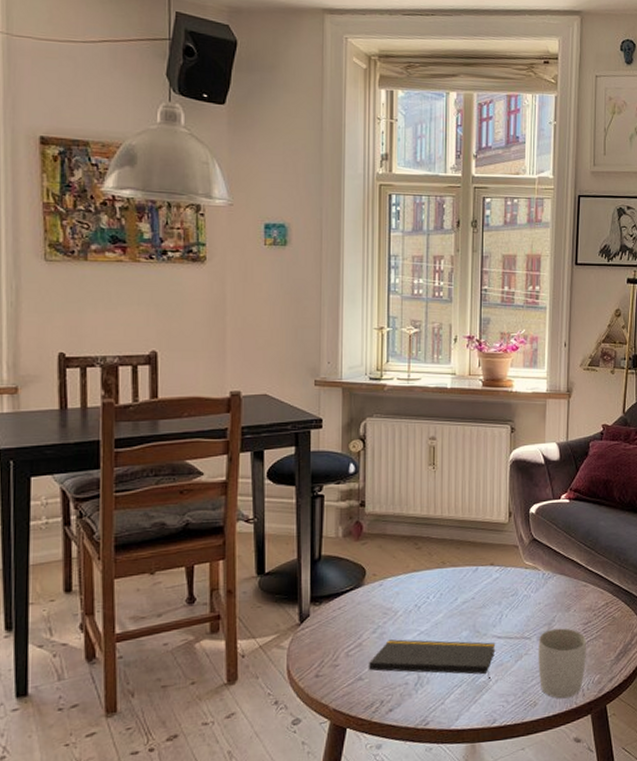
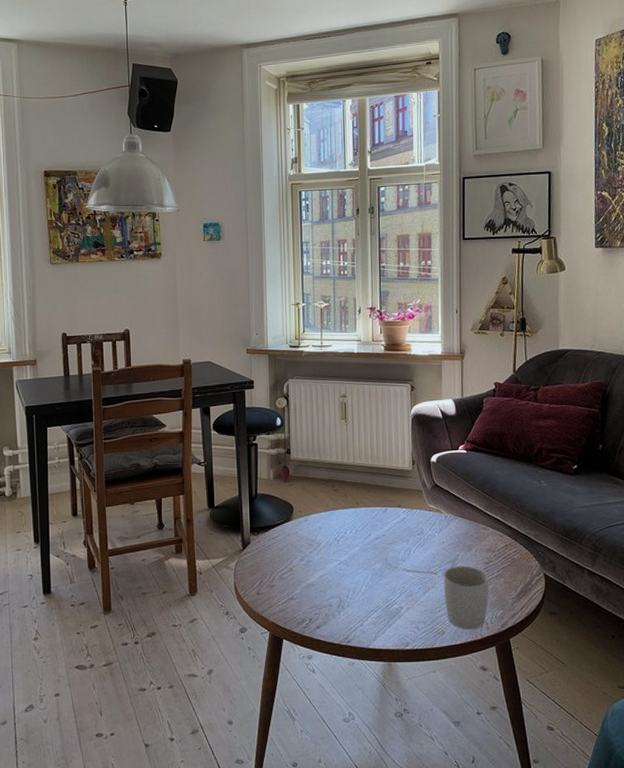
notepad: present [368,639,496,679] -> none [298,567,406,606]

